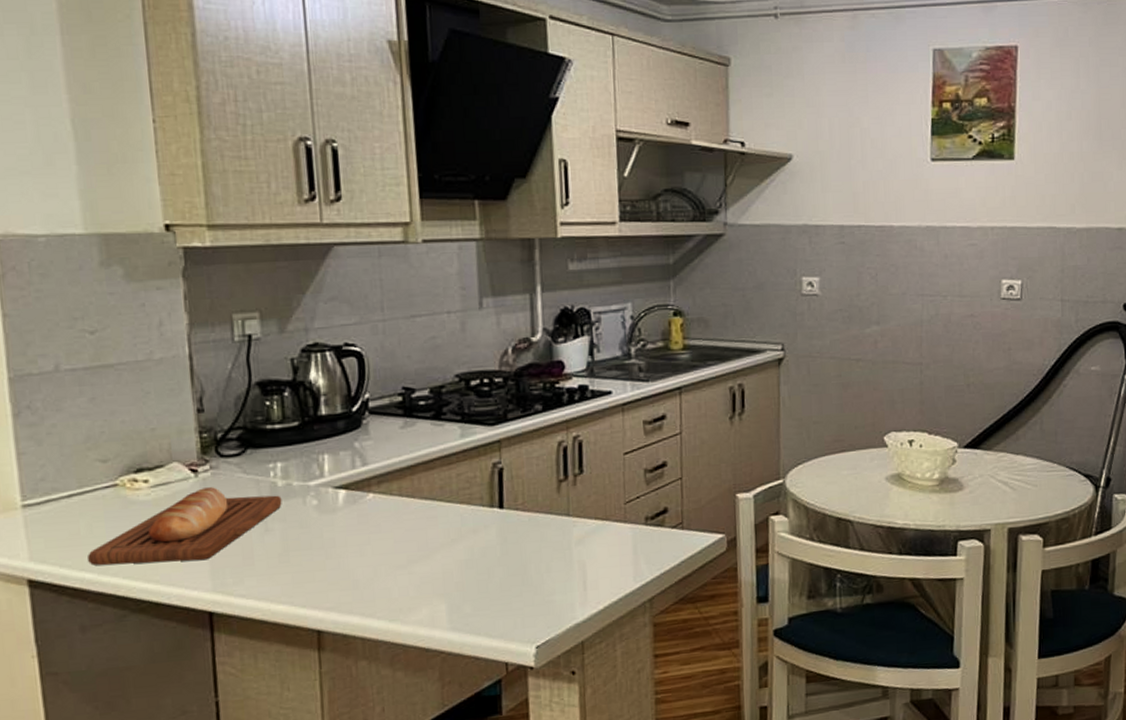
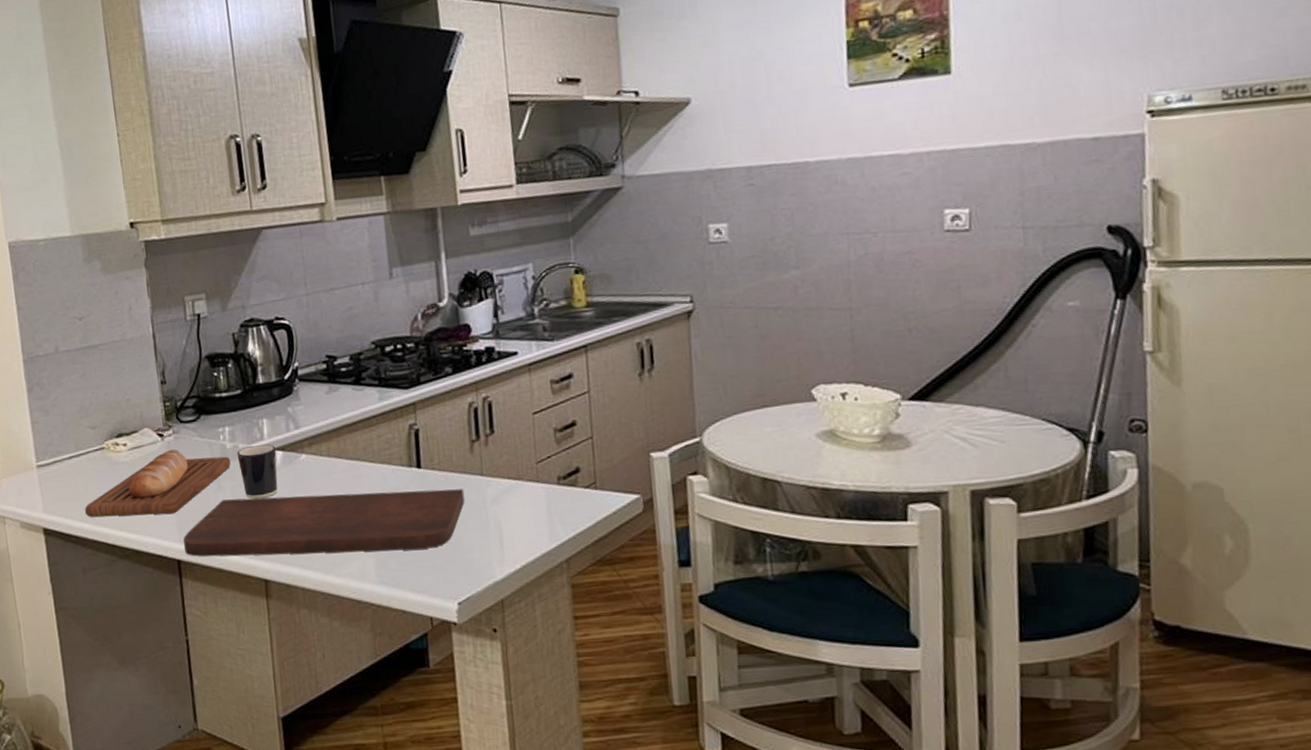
cutting board: none [217,529,549,608] -> present [183,489,465,557]
mug: none [290,482,339,543] -> present [237,444,278,499]

